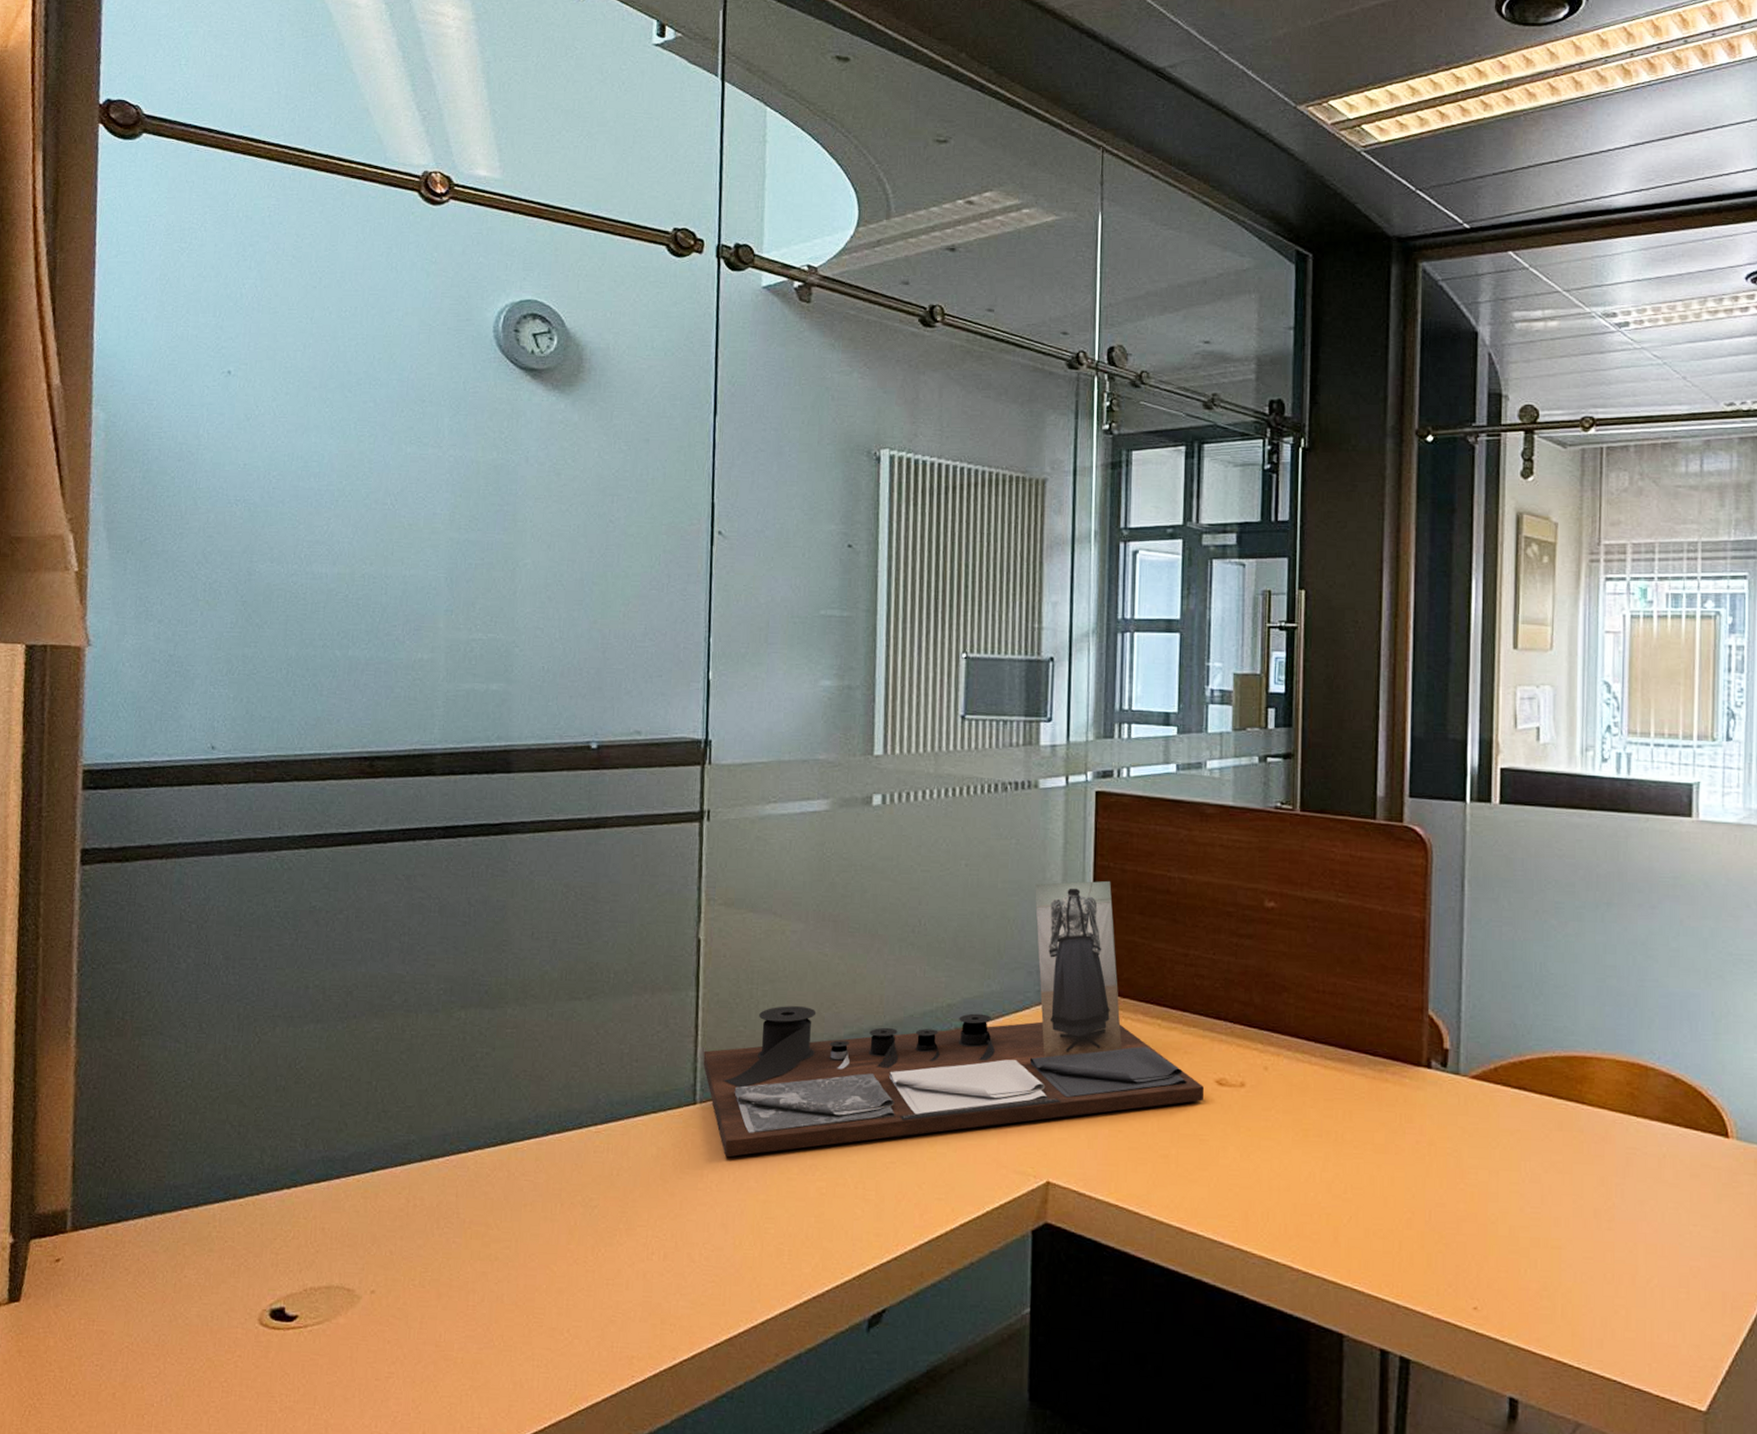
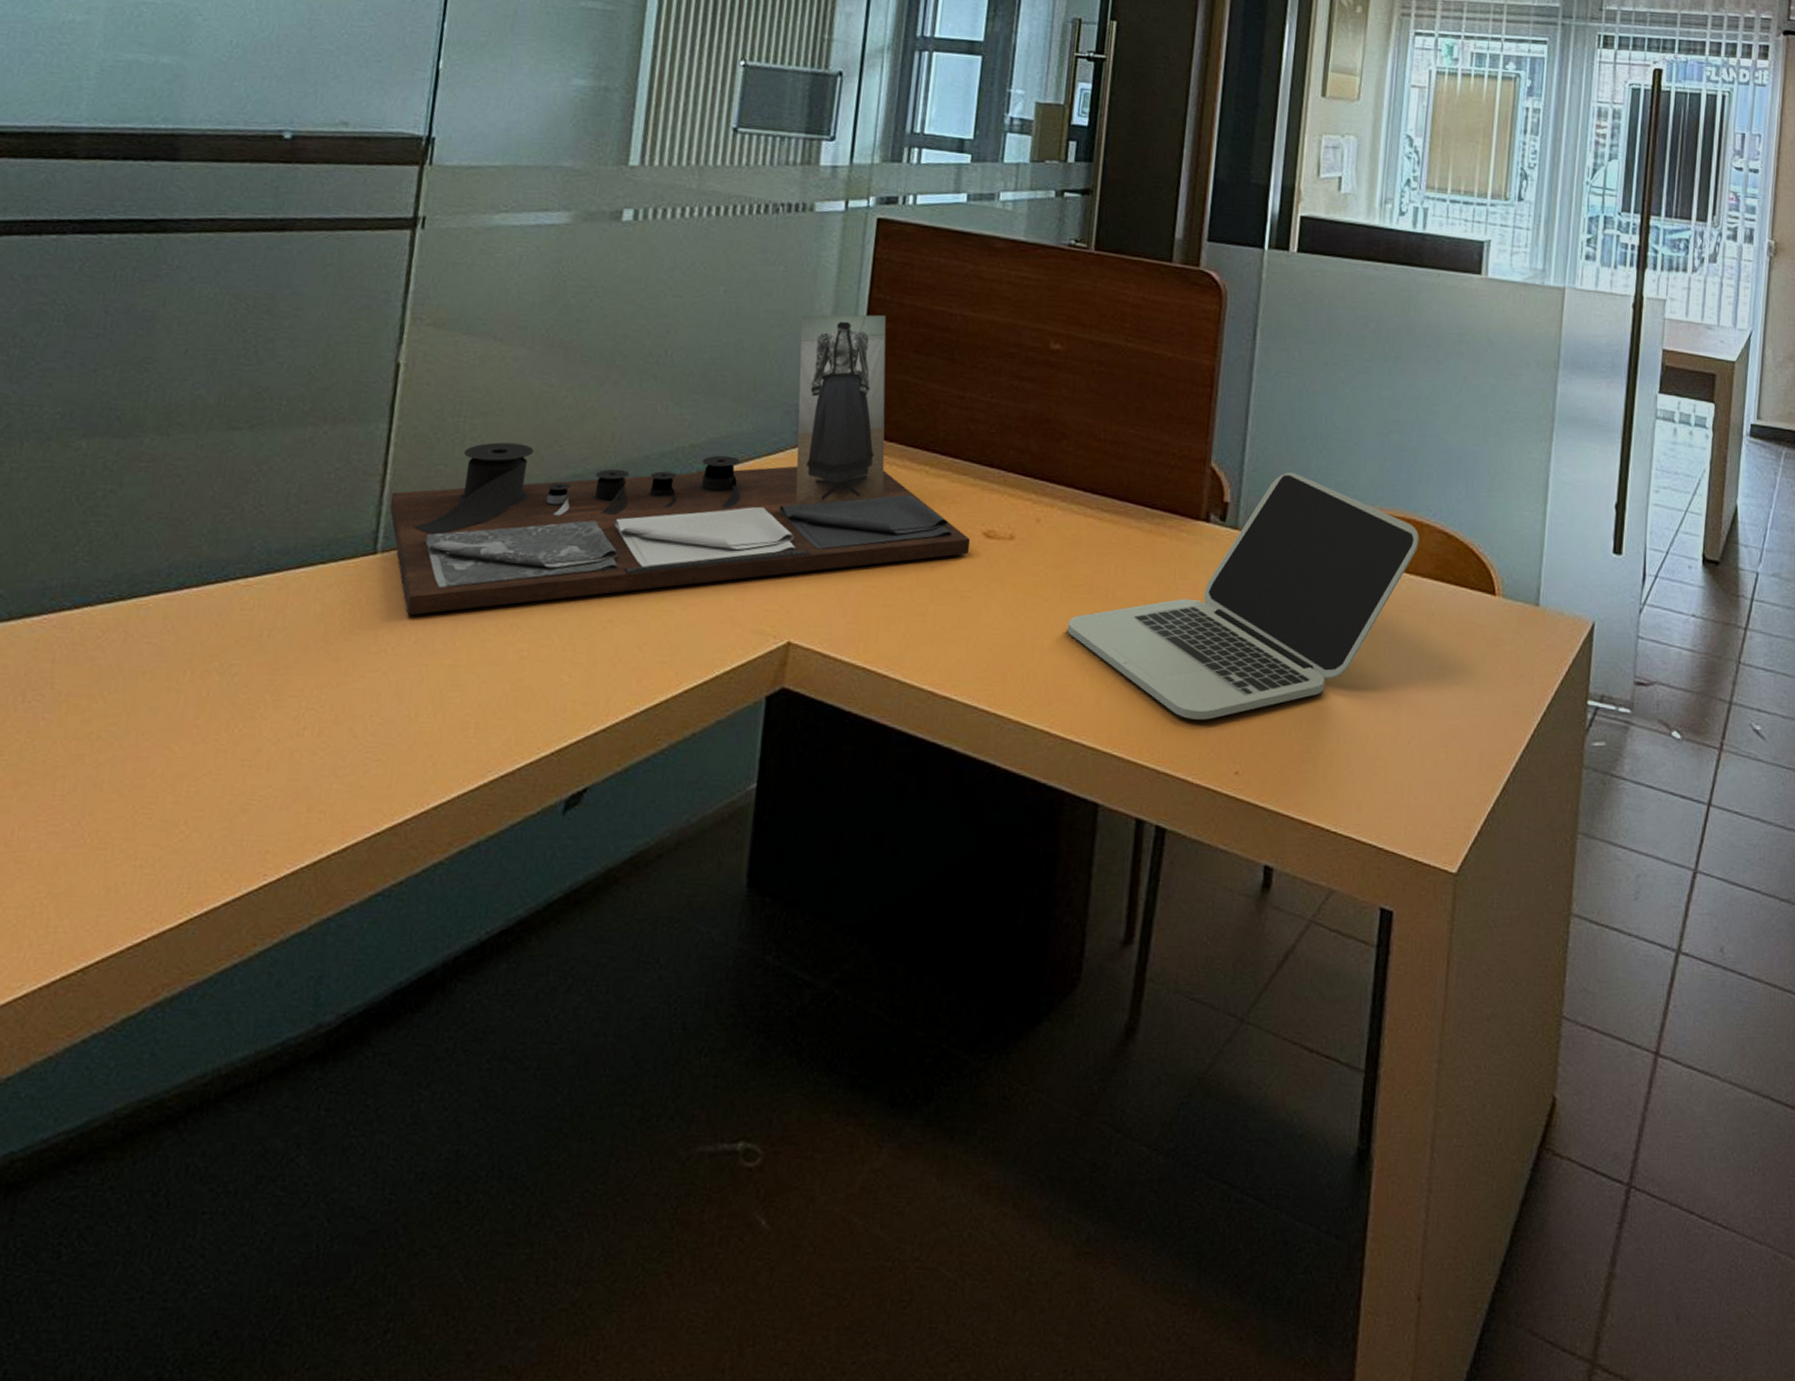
laptop: none [1301,1018,1645,1258] -> present [1067,471,1420,720]

